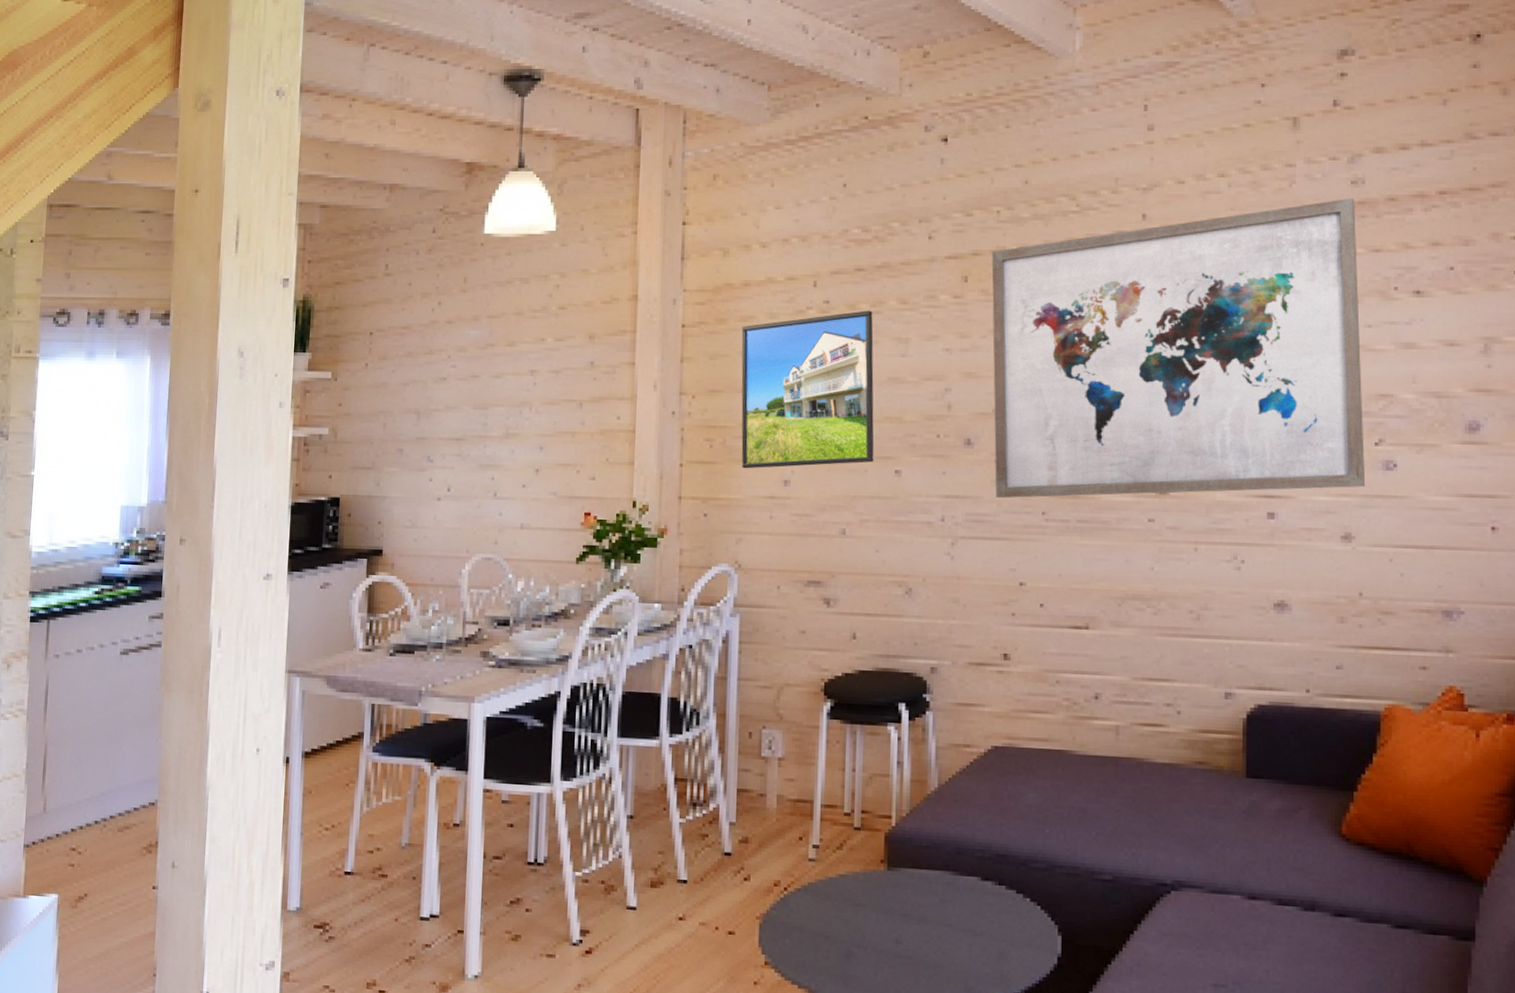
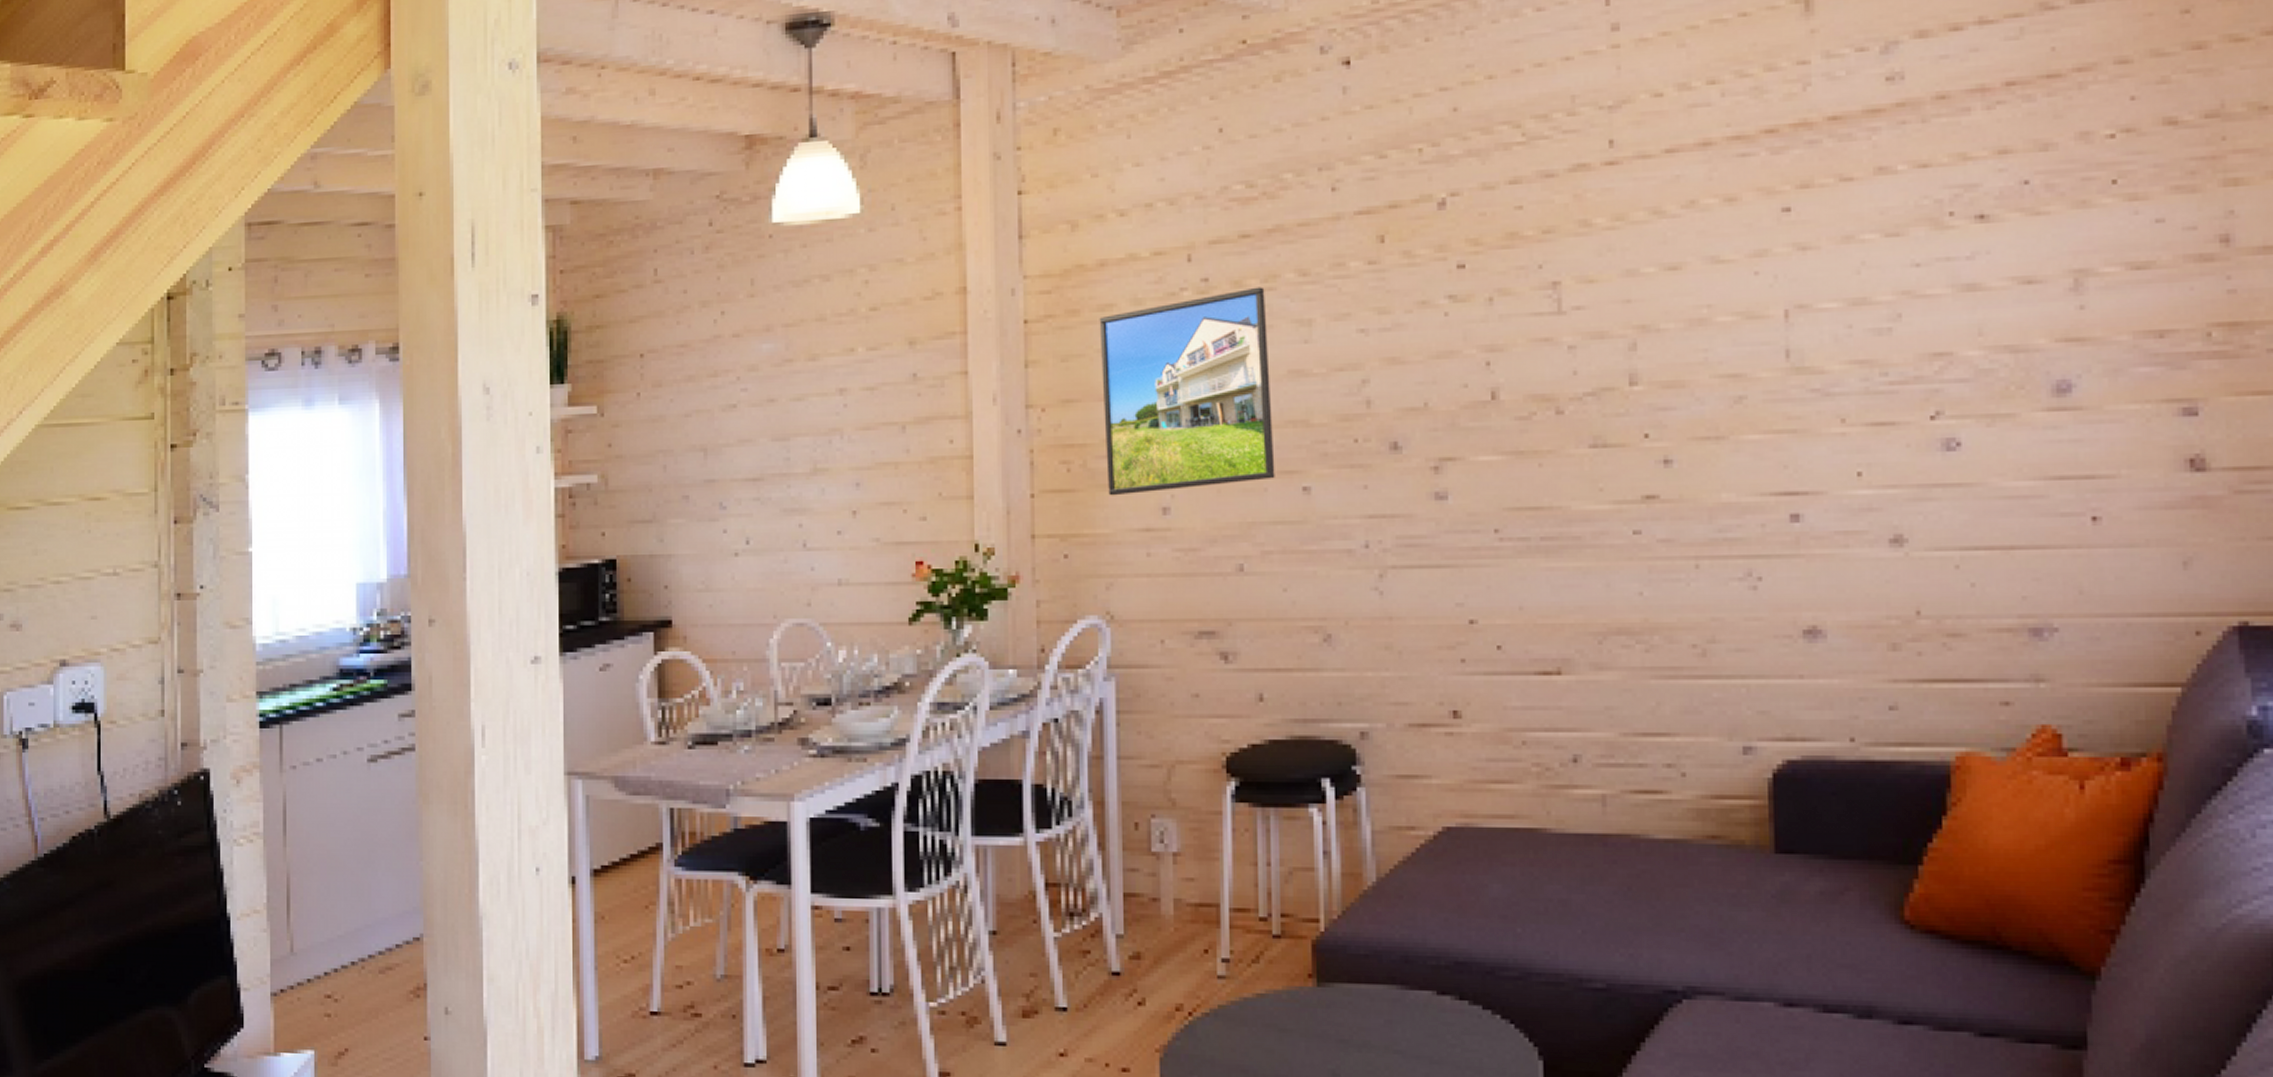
wall art: present [991,198,1366,499] -> none [1414,100,1920,516]

